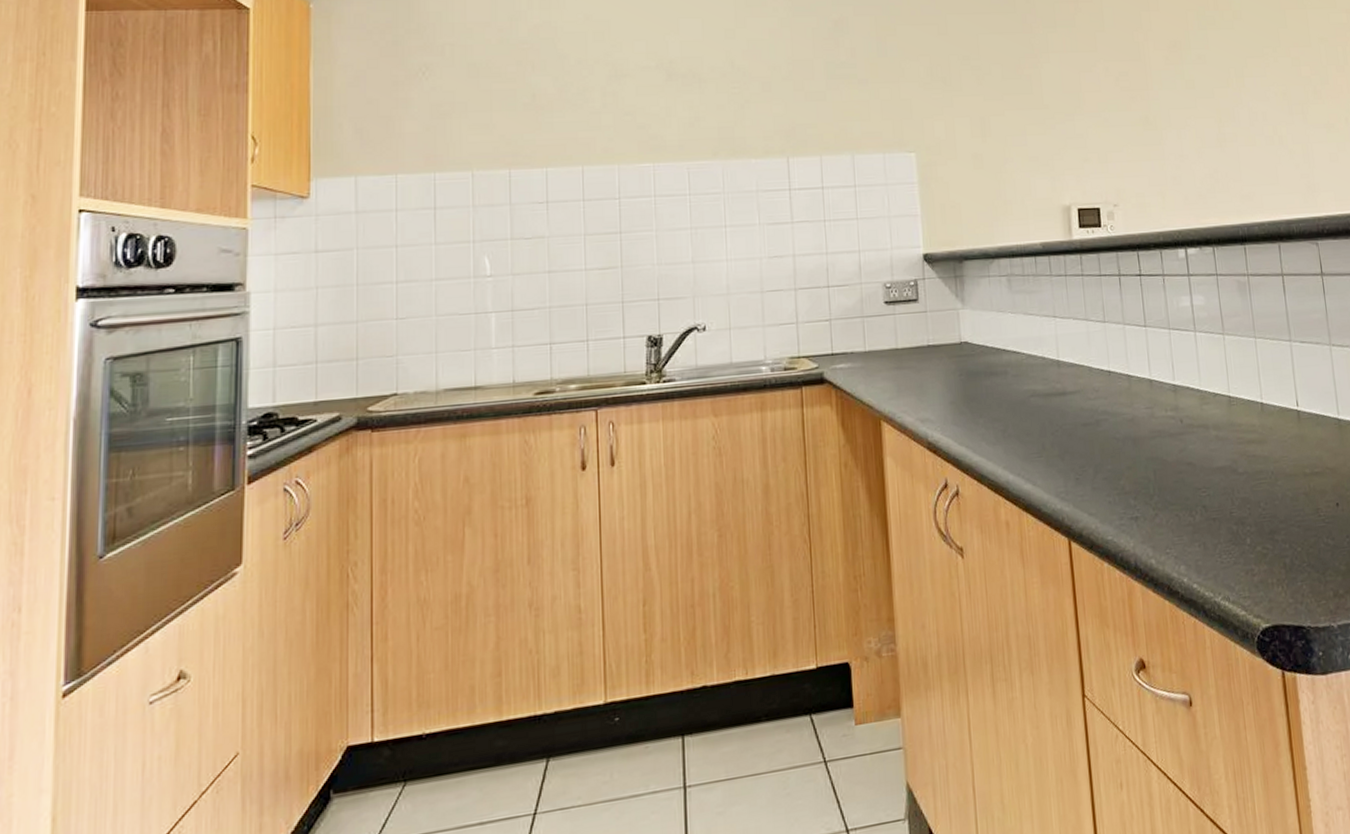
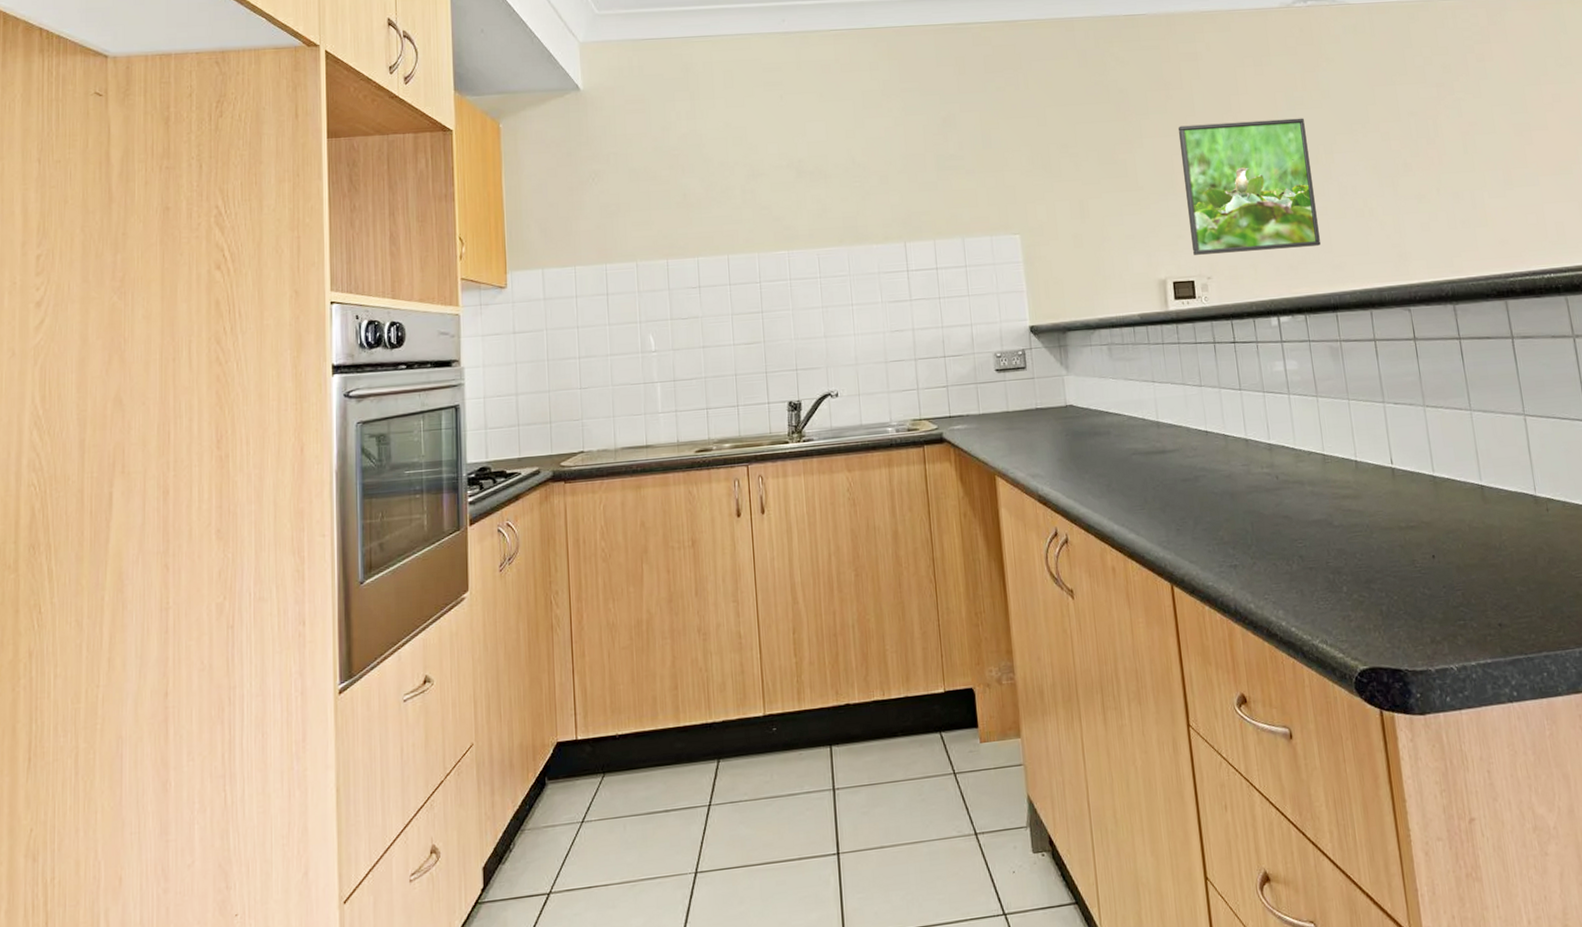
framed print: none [1086,38,1230,180] -> present [1178,118,1321,255]

